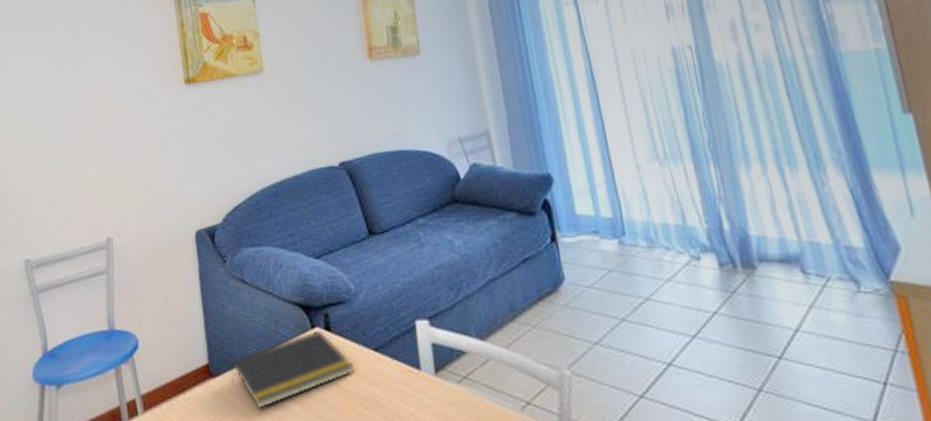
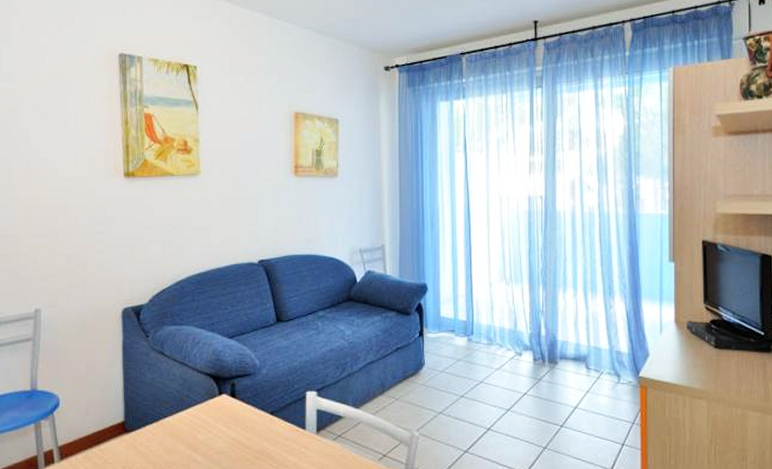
notepad: present [231,330,355,410] -> none [144,396,252,459]

